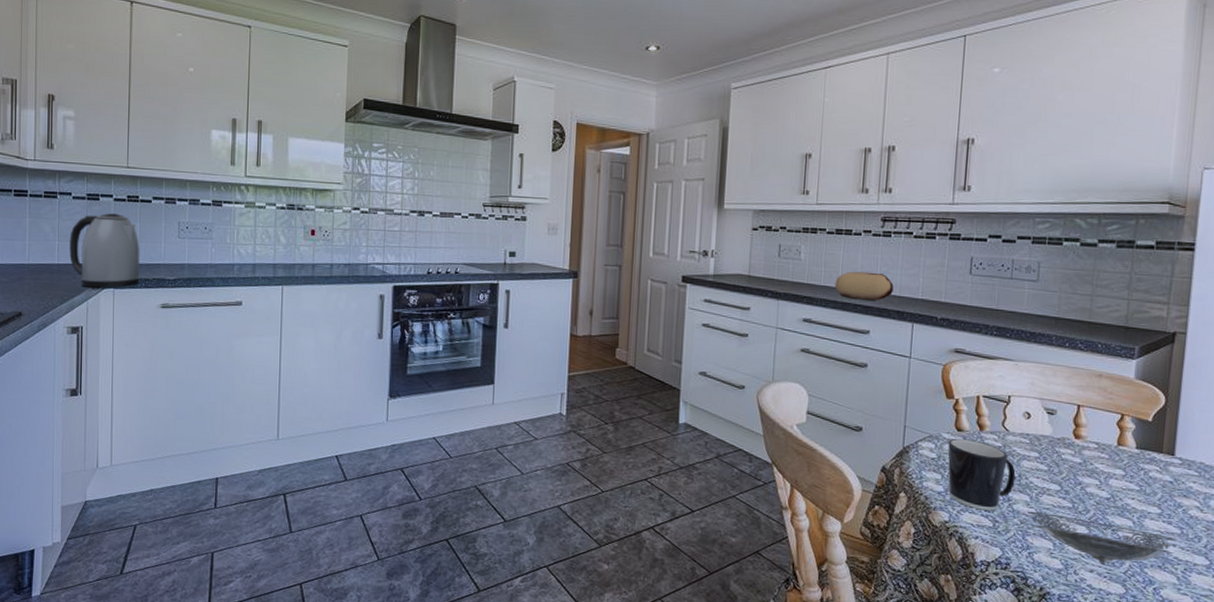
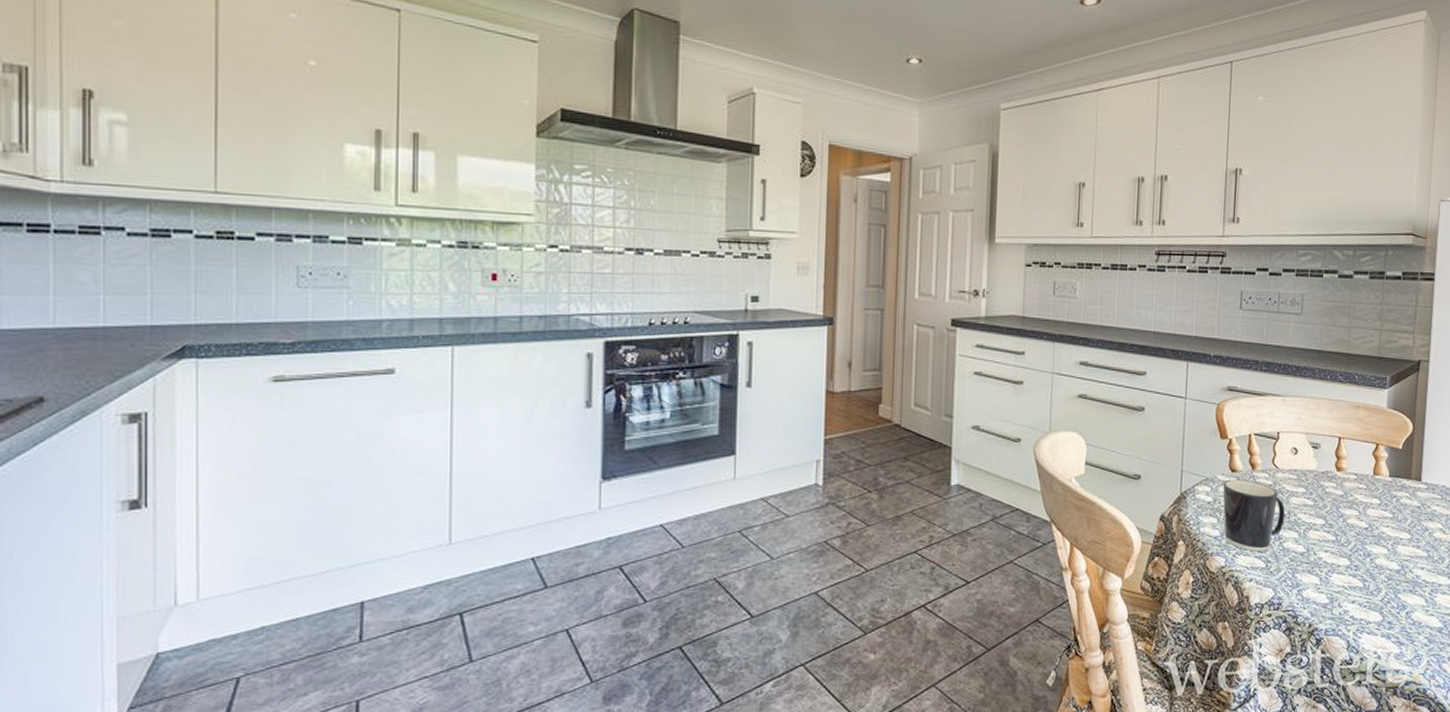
kettle: present [69,213,140,289] -> none [123,255,239,358]
bread loaf: present [835,271,893,300] -> none [1111,309,1168,339]
dish: present [1026,511,1178,564] -> none [1295,547,1426,594]

